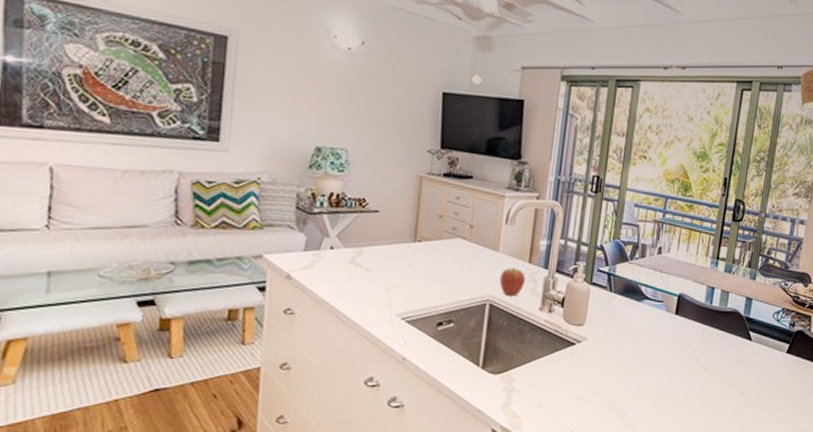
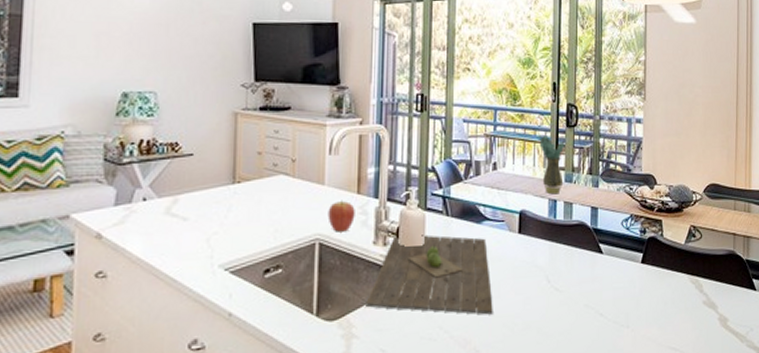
cutting board: none [528,305,645,384] -> present [366,235,493,315]
vase: none [703,224,729,283] -> present [538,133,565,195]

